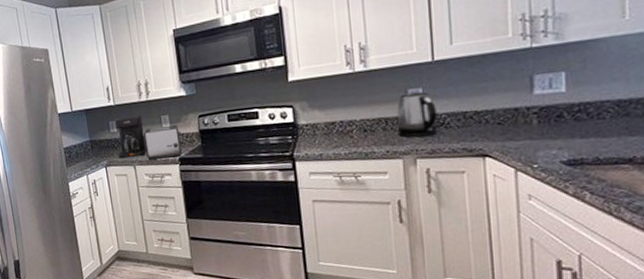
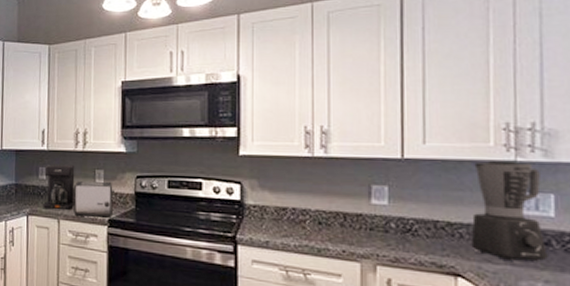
kettle: present [396,91,438,138] -> none [356,188,404,242]
blender: none [495,47,561,136] -> present [470,161,548,262]

